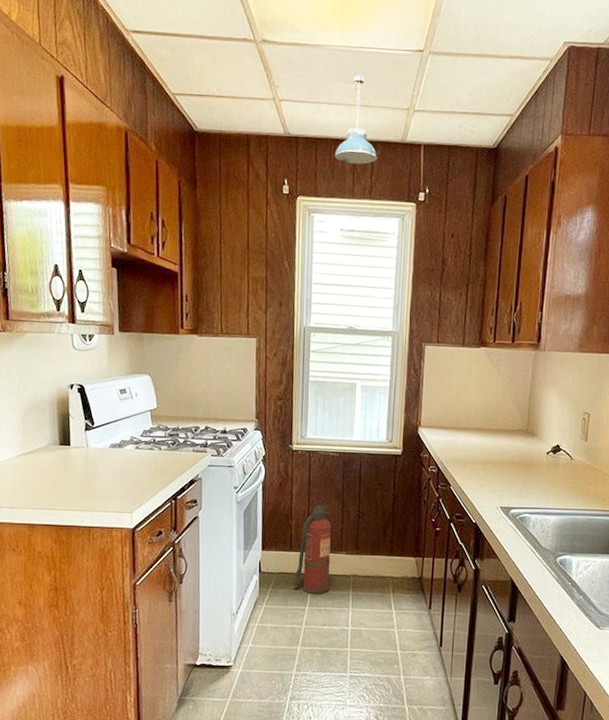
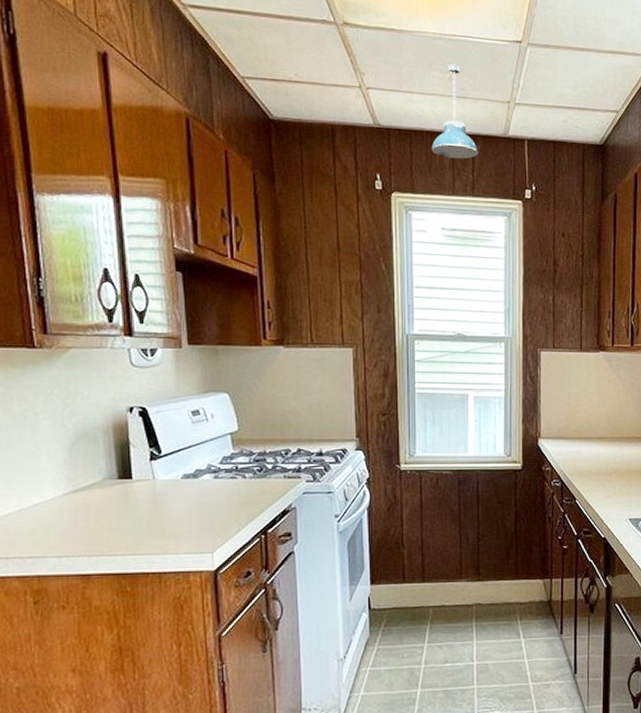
fire extinguisher: present [294,504,332,594] -> none [409,528,450,629]

